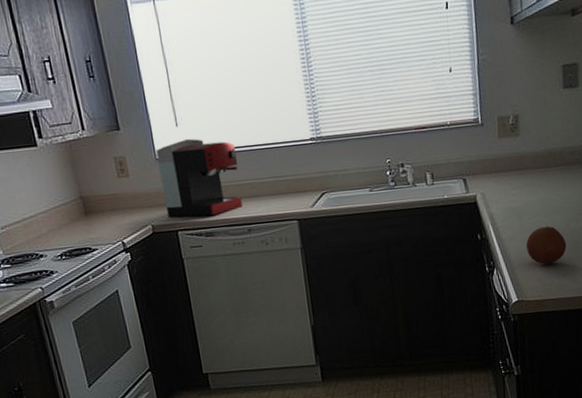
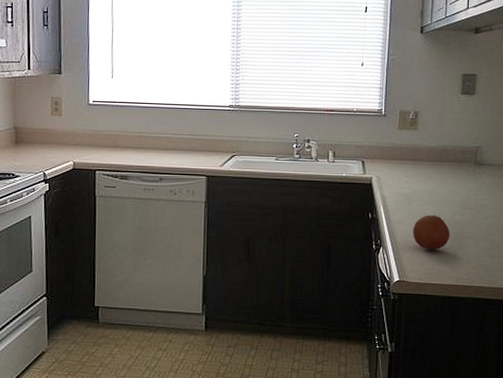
coffee maker: present [156,138,243,218] -> none [89,90,161,162]

